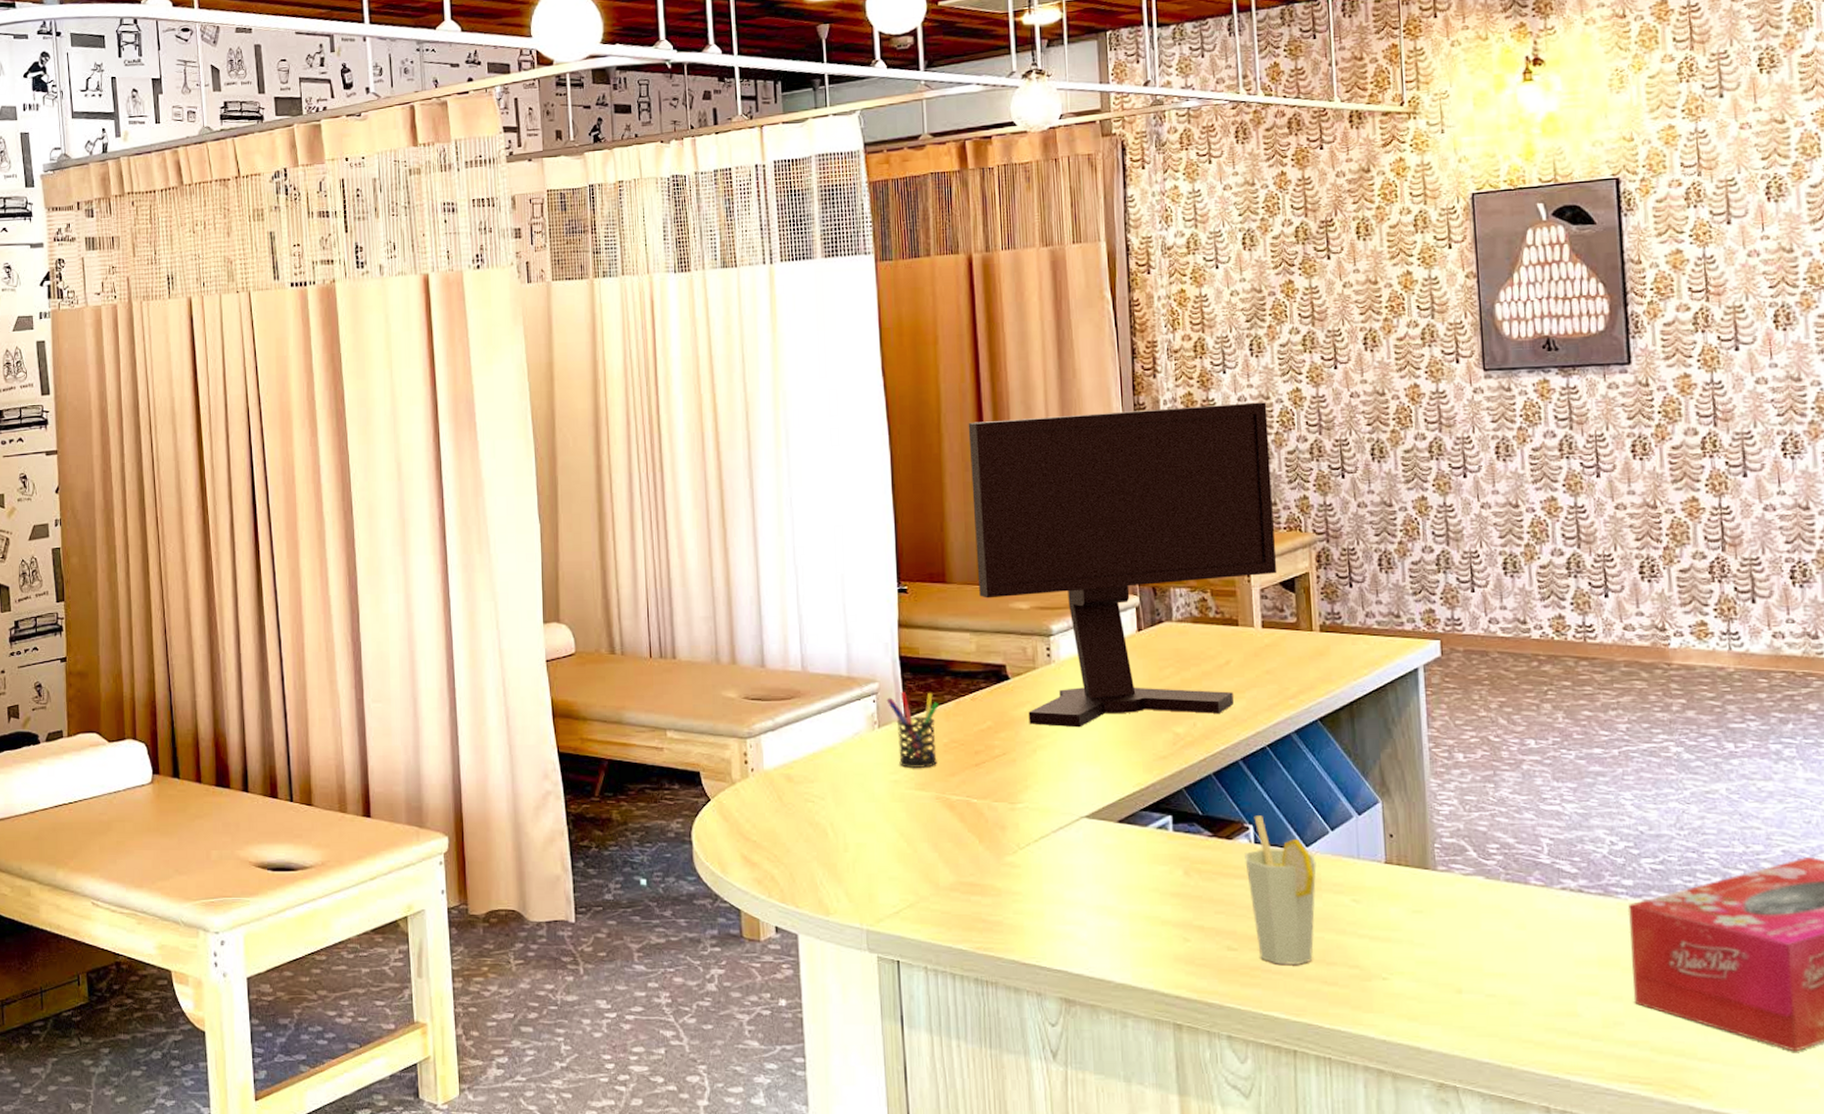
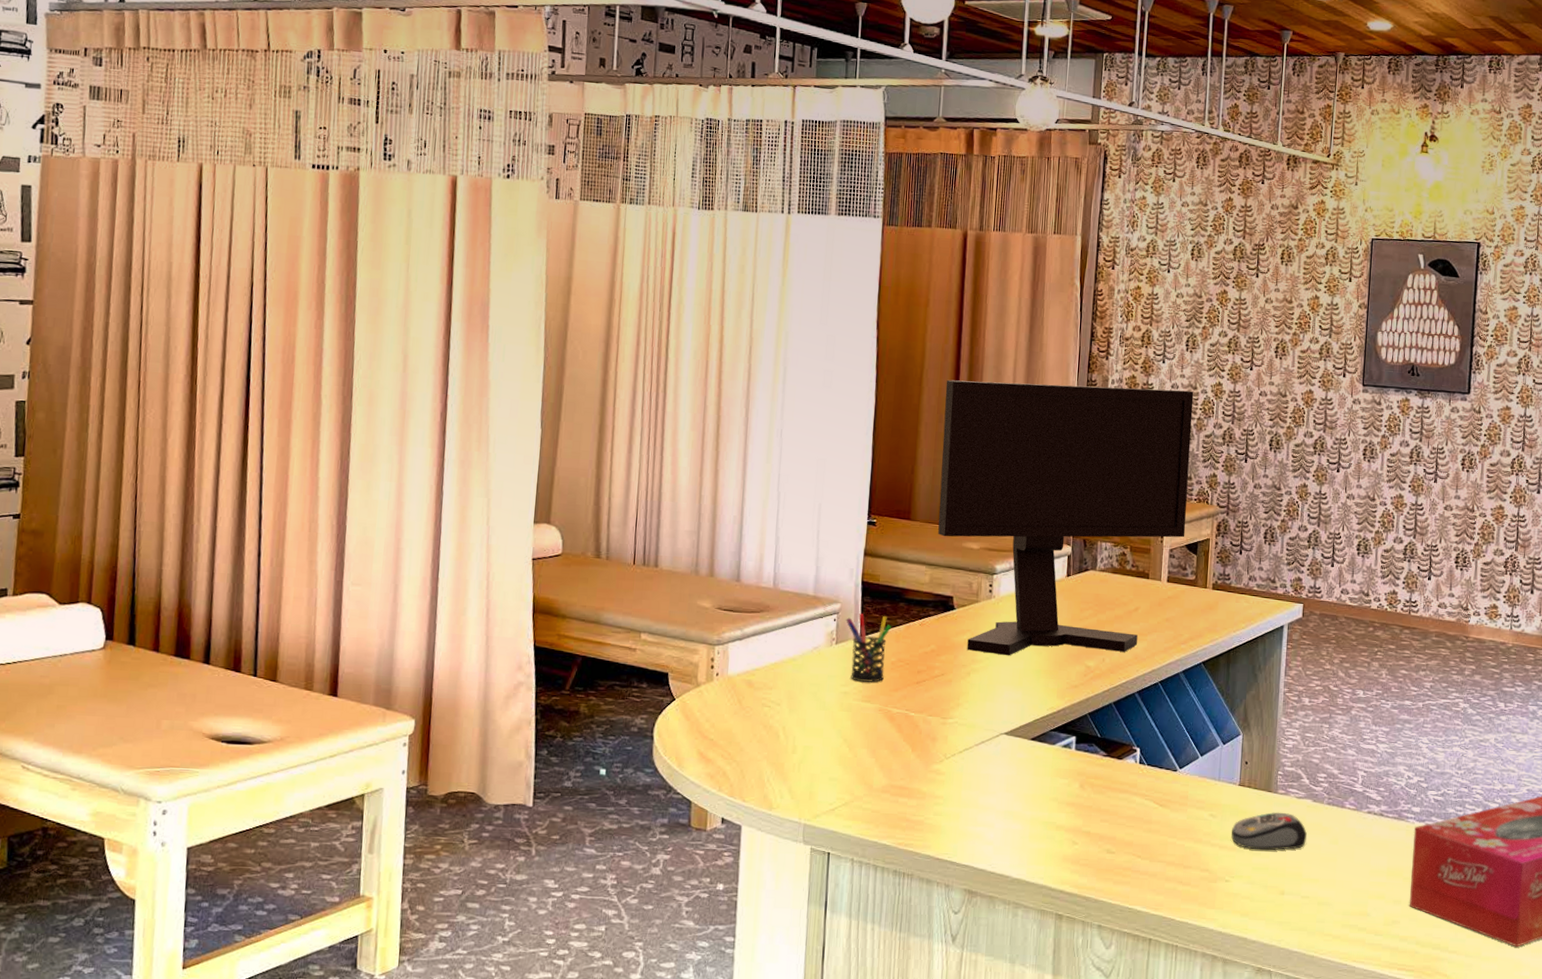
cup: present [1244,815,1317,965] -> none [1130,740,1186,867]
computer mouse: none [1383,893,1483,941] -> present [1231,812,1307,851]

